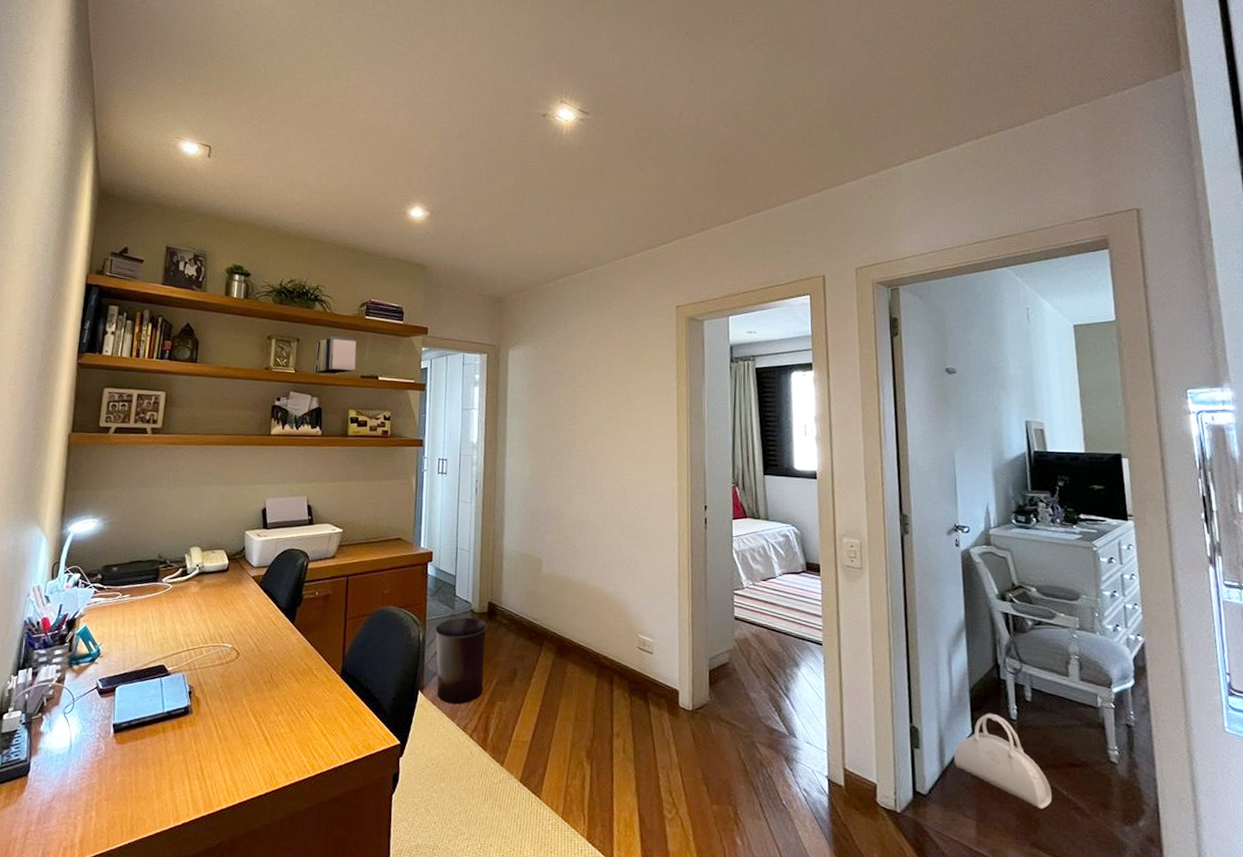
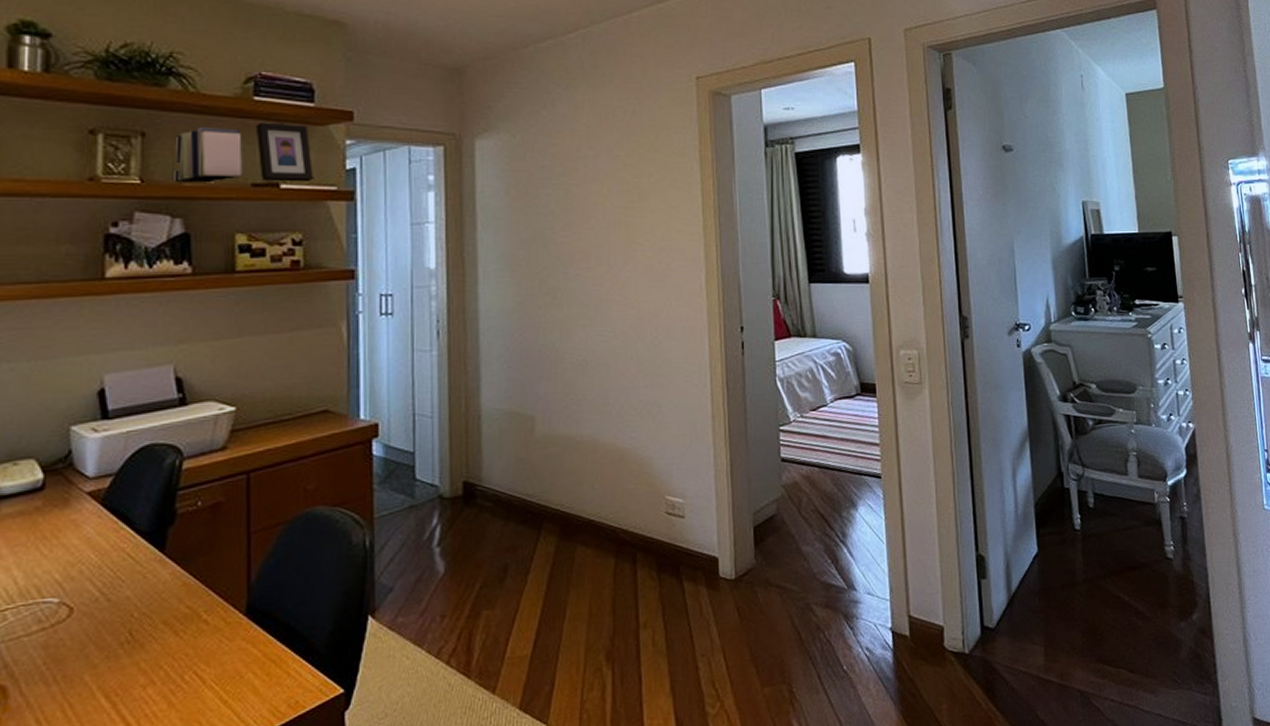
picture frame: none [365,334,400,376] -> present [255,122,313,182]
waste bin: present [434,617,487,704] -> none [387,505,463,625]
handbag: present [954,713,1052,810] -> none [1021,526,1114,621]

